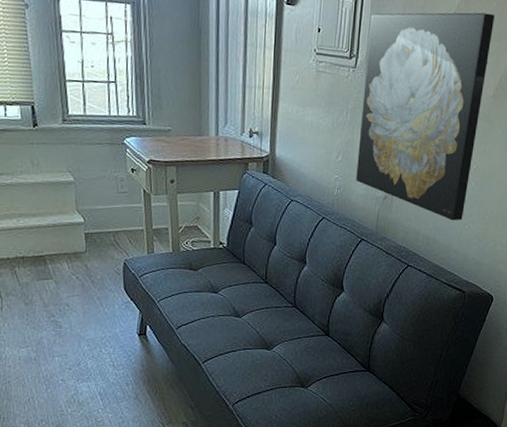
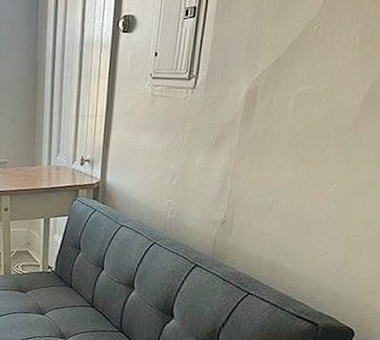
wall art: present [356,12,495,221] -> none [191,14,366,246]

